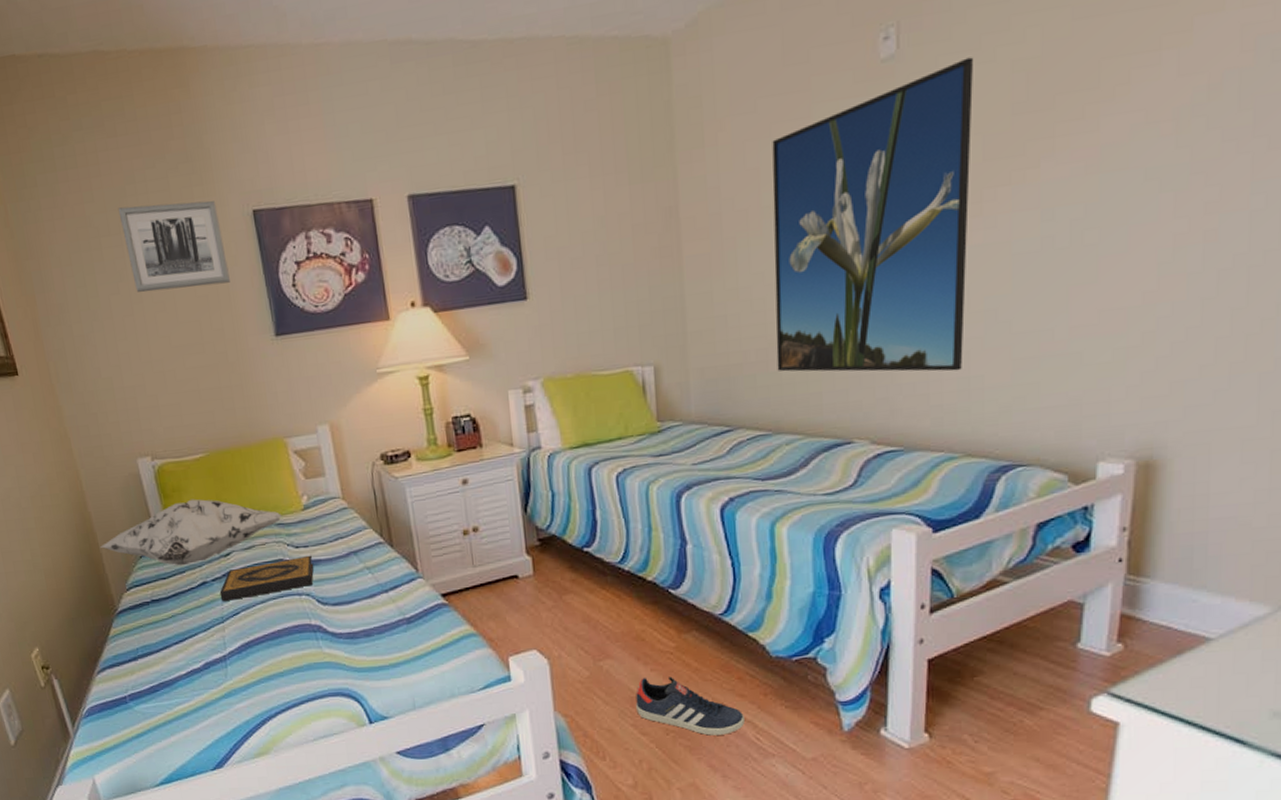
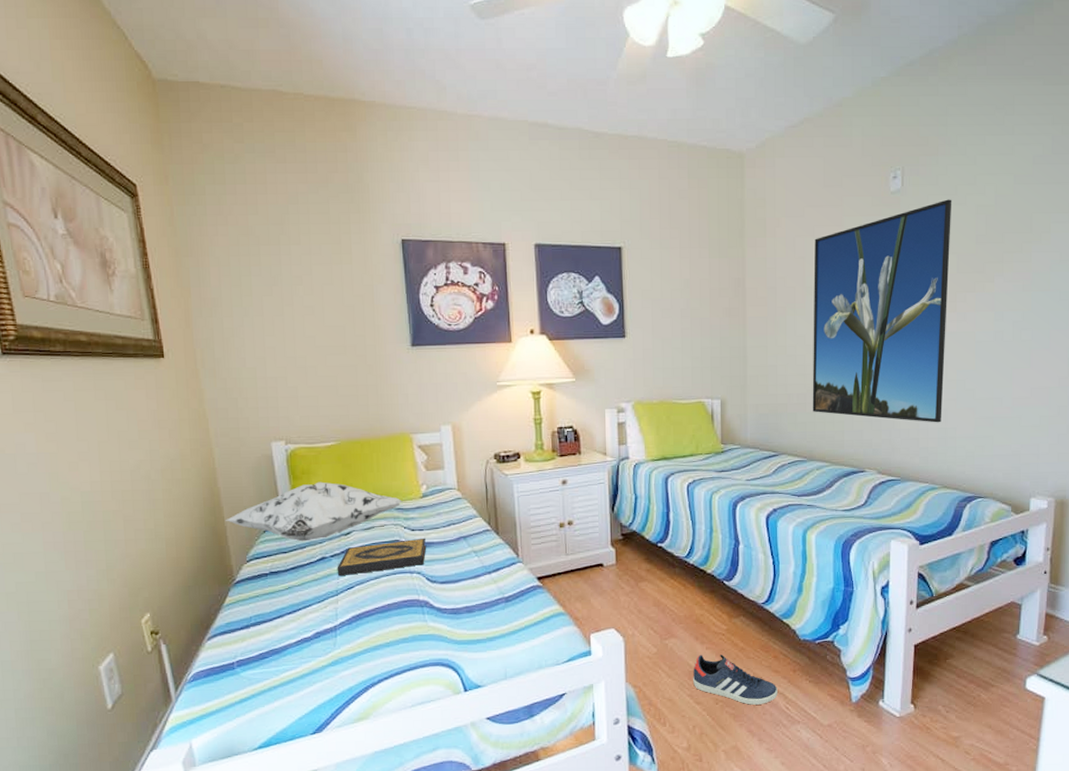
wall art: present [118,200,230,293] -> none [279,222,375,298]

